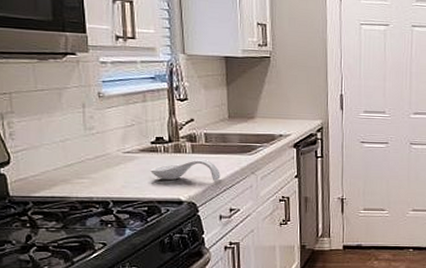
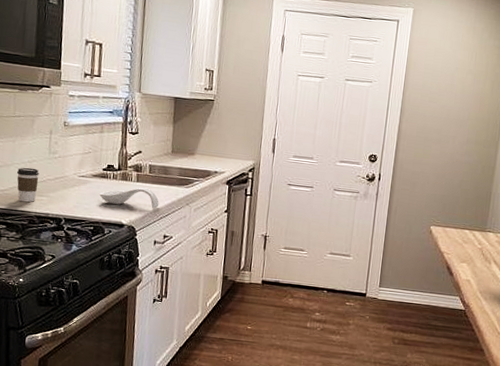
coffee cup: none [49,147,76,187] -> present [17,167,40,202]

